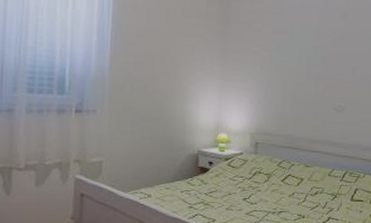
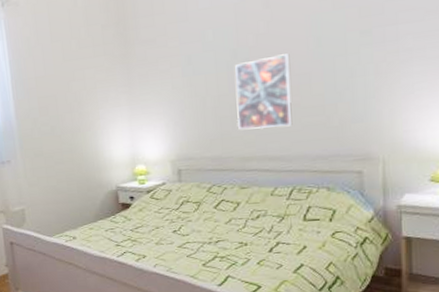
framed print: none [309,58,356,119] -> present [234,54,293,130]

